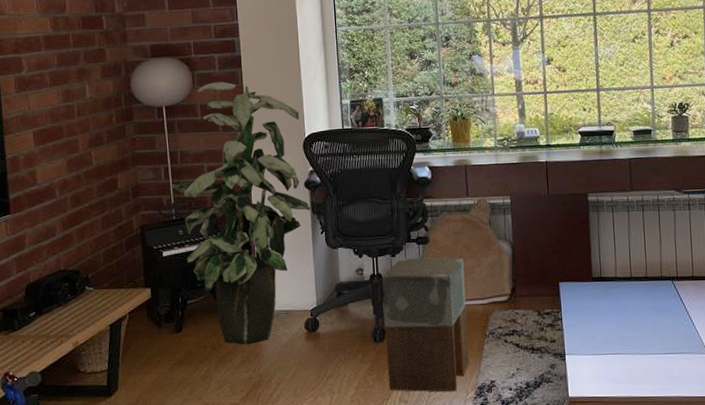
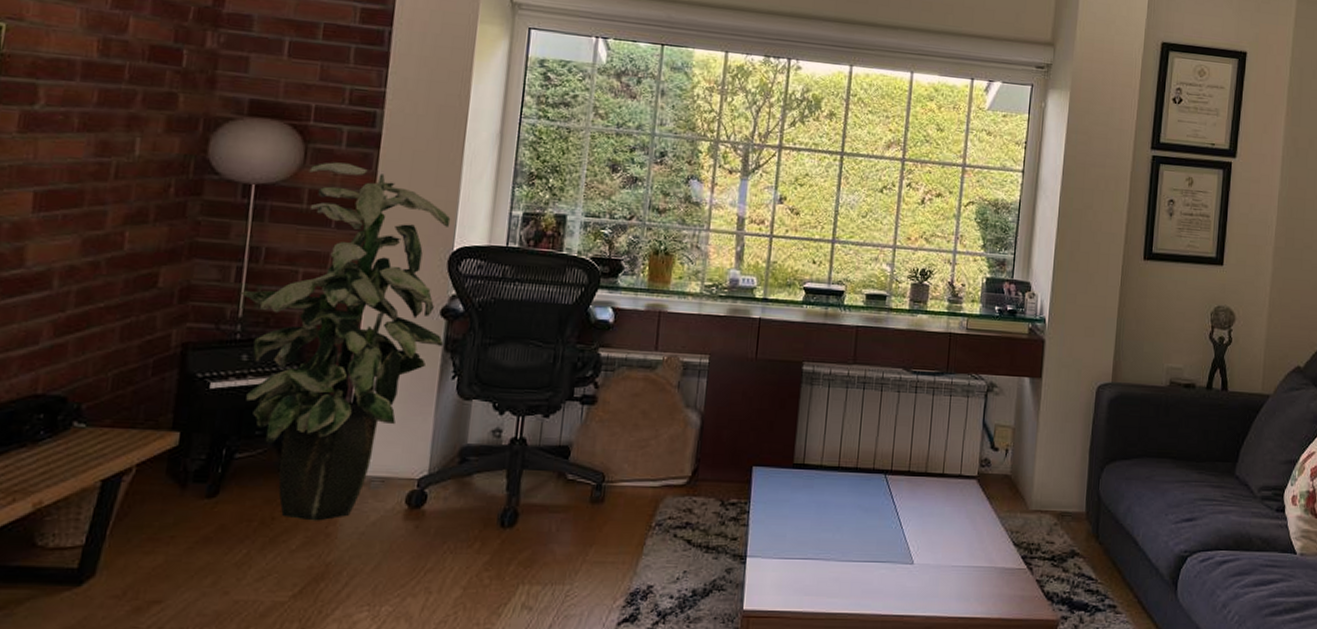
stool: present [382,257,469,392] -> none [510,420,638,598]

